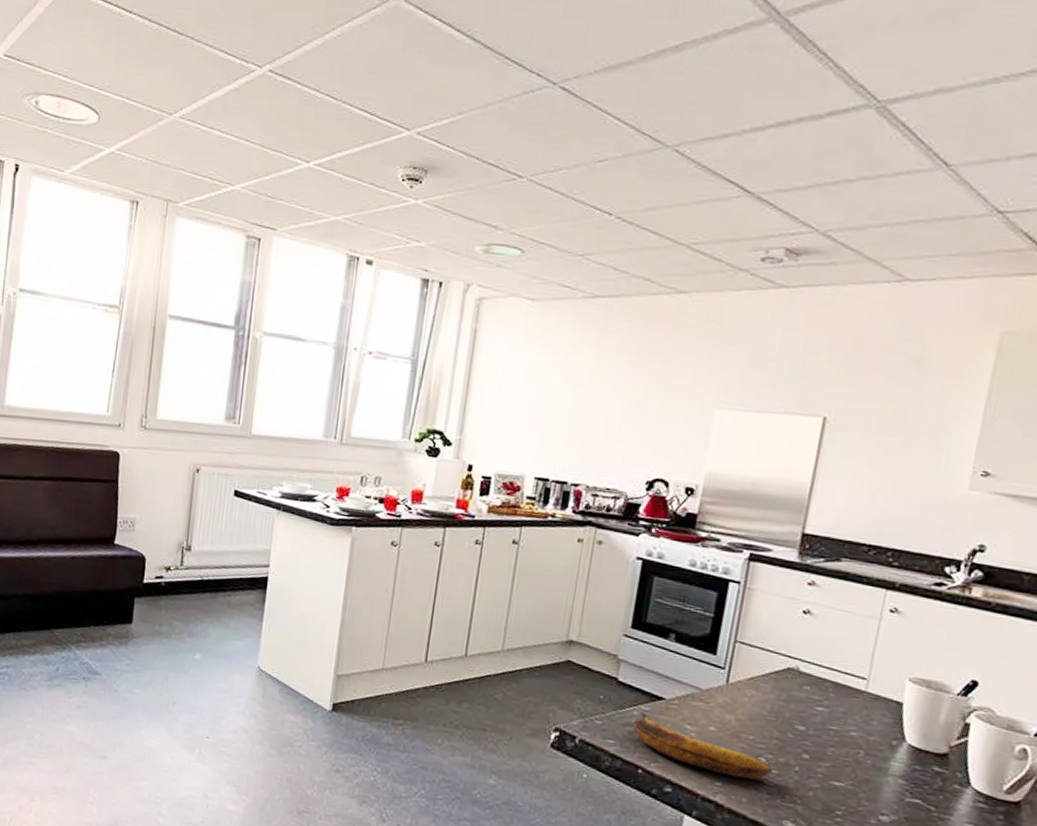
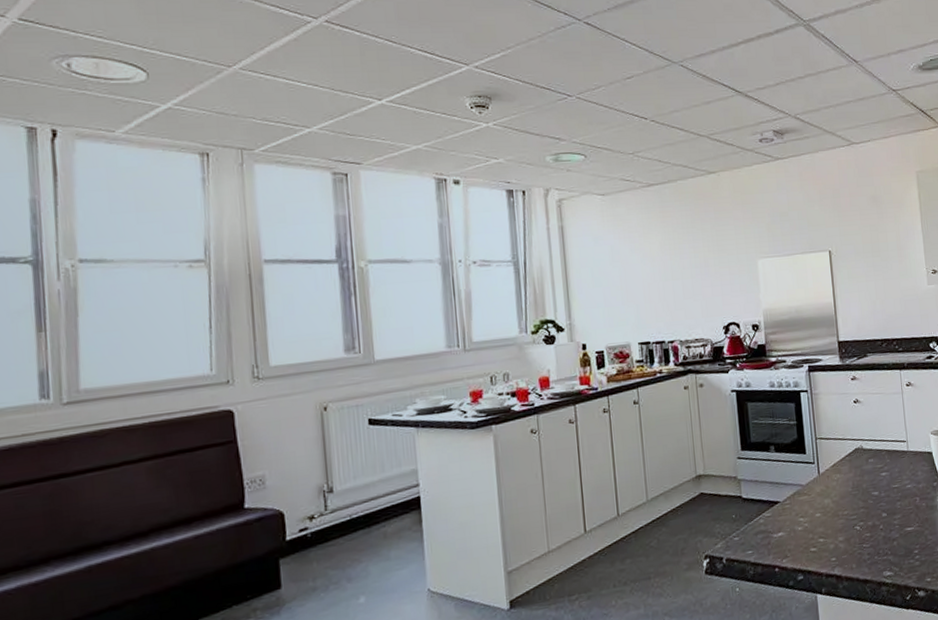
banana: present [632,712,773,780] -> none [762,518,867,551]

